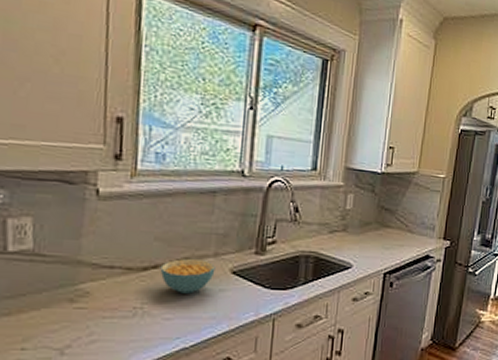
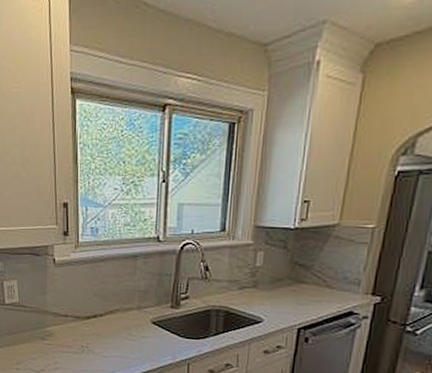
cereal bowl: present [160,259,216,294] -> none [98,311,139,338]

